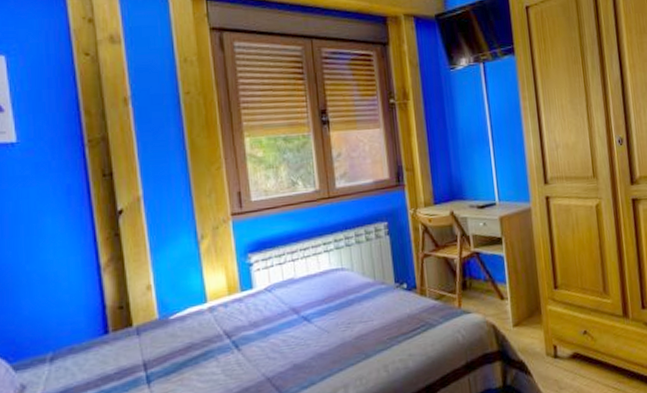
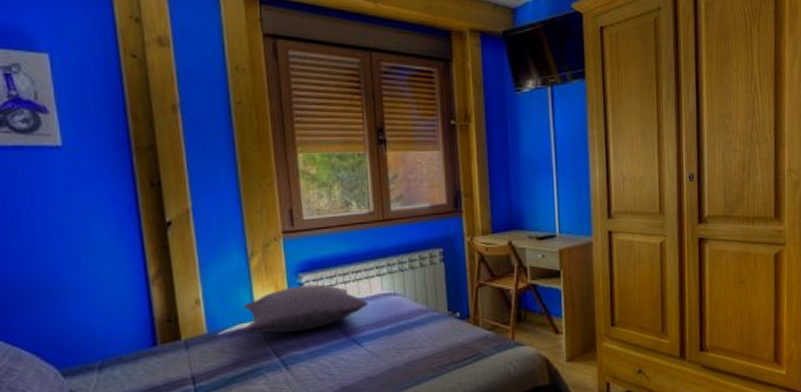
pillow: none [194,263,317,316] -> present [243,284,369,334]

